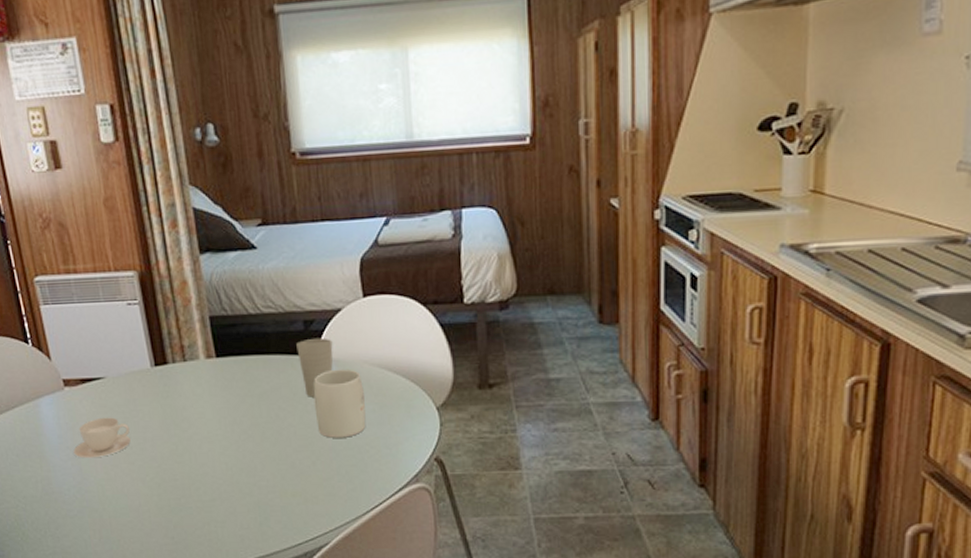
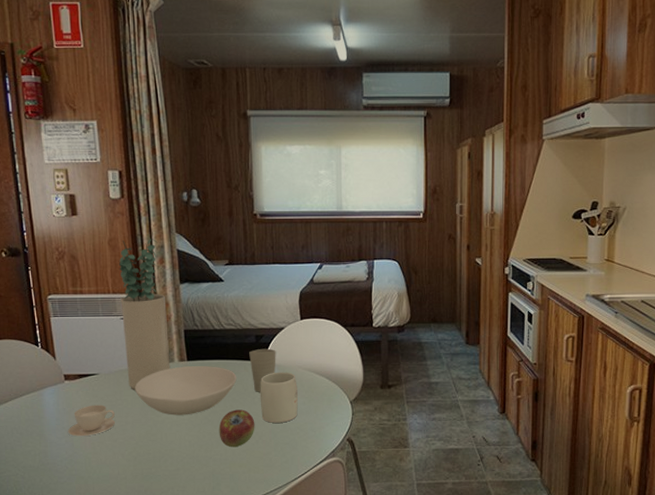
vase: none [119,184,195,398] -> present [119,231,170,390]
bowl: none [151,363,282,430] -> present [134,366,237,415]
fruit: none [262,420,310,471] -> present [219,409,255,448]

